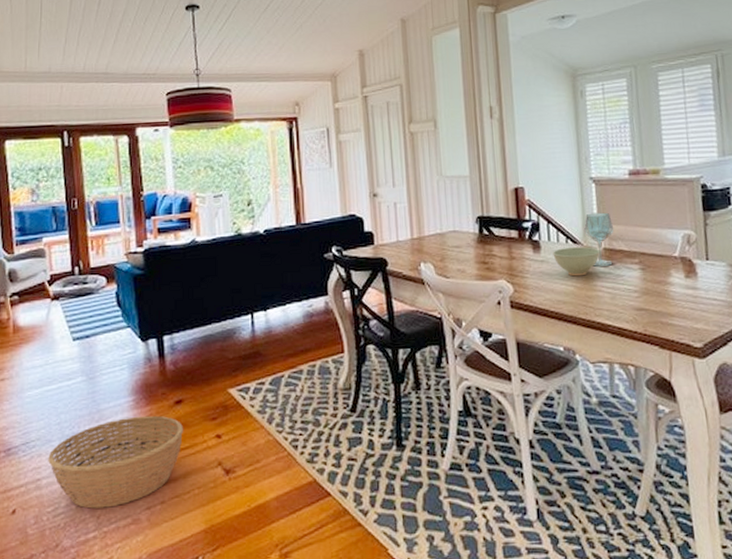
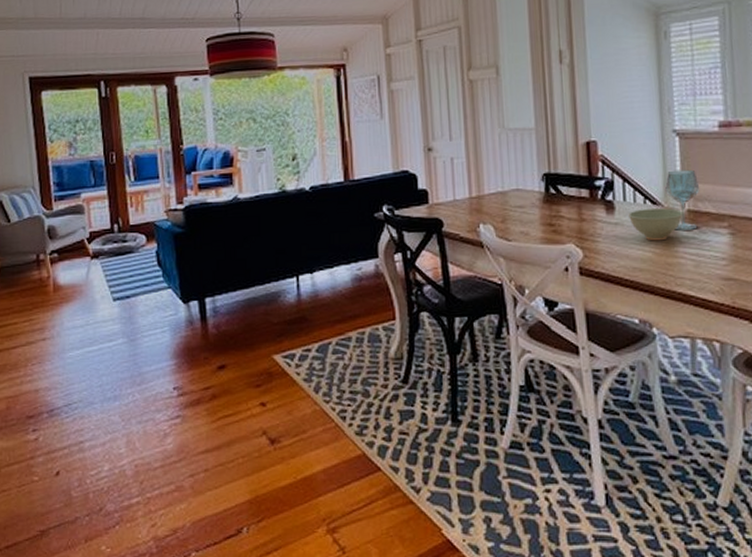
basket: present [48,415,184,509] -> none [90,380,228,474]

